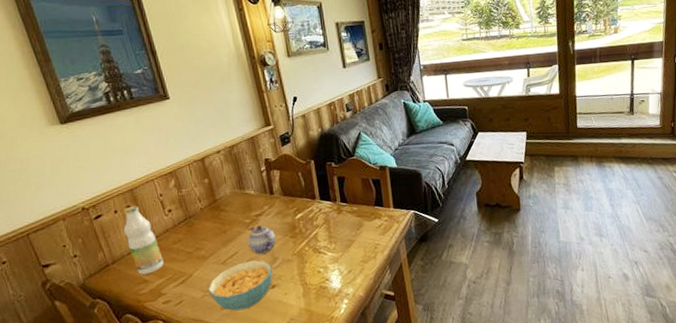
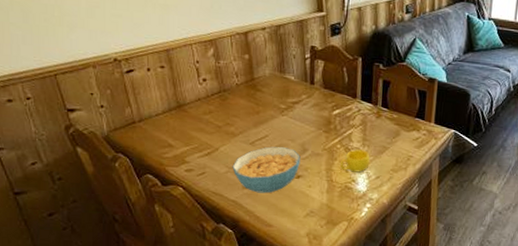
bottle: present [123,205,164,275] -> none [154,67,191,139]
teapot: present [248,225,277,255] -> none [280,113,310,143]
cup: none [310,247,340,271] -> present [339,149,370,173]

